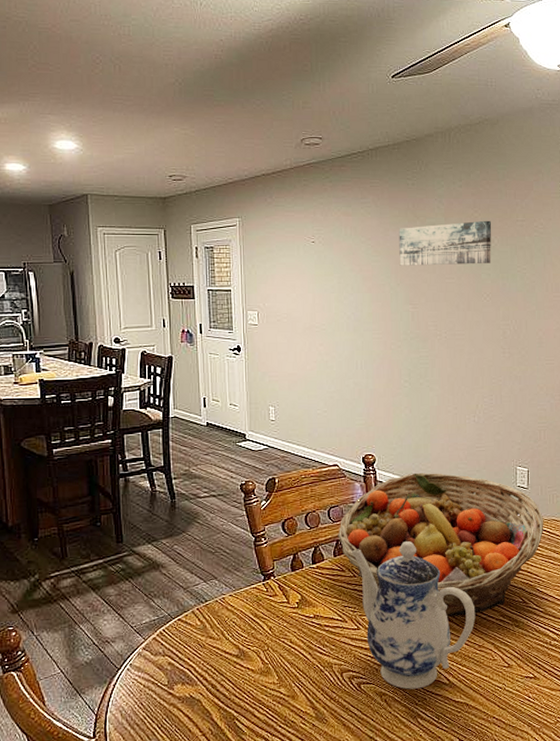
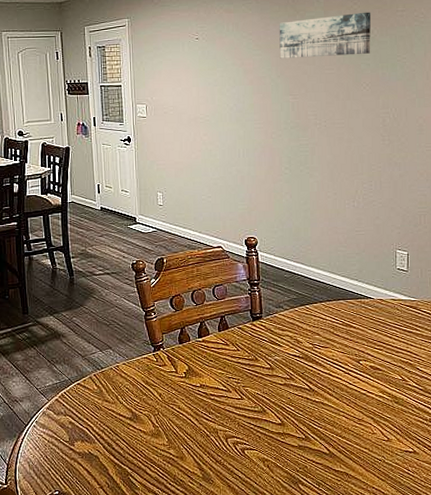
fruit basket: present [337,472,544,617] -> none [222,254,424,391]
teapot: present [351,541,476,690] -> none [234,319,355,457]

